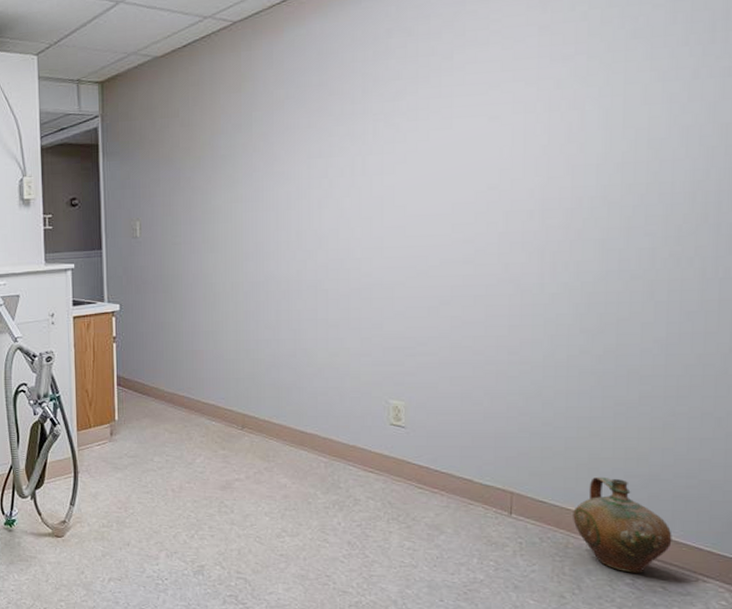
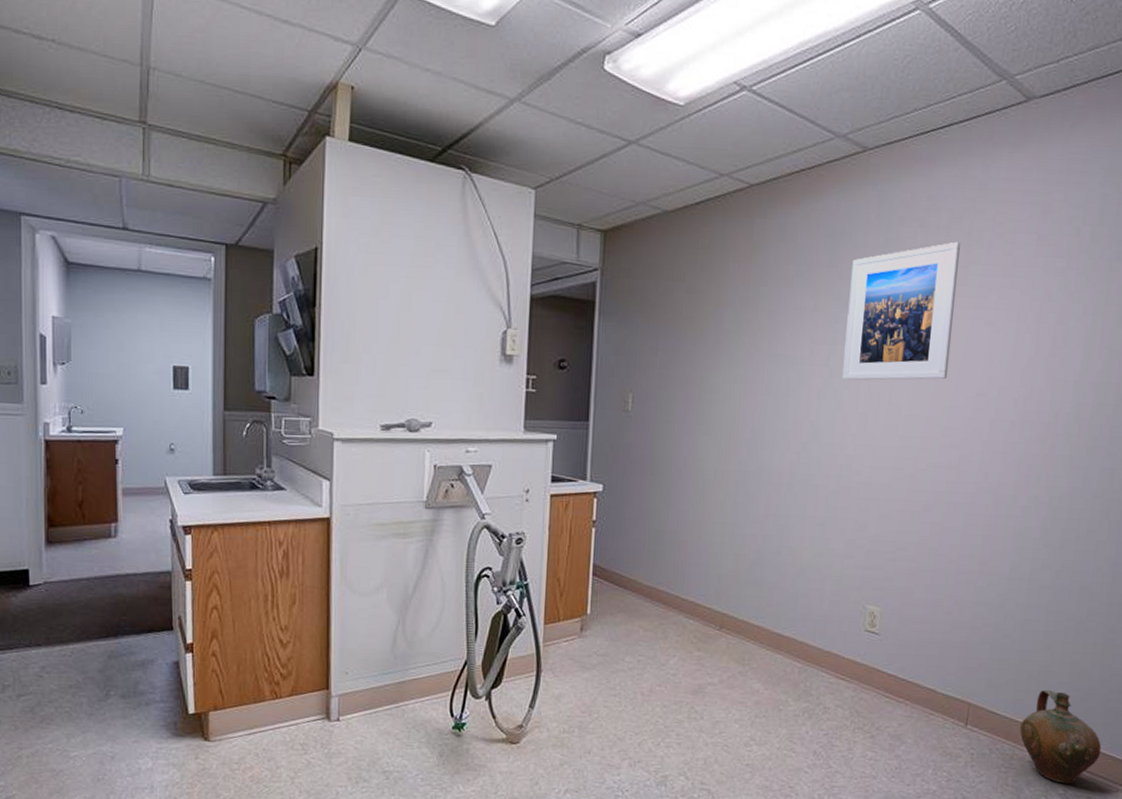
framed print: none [342,44,455,189] -> present [842,241,960,381]

